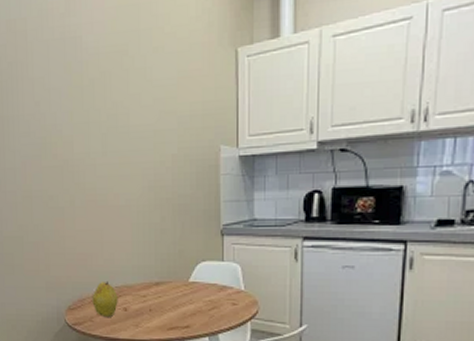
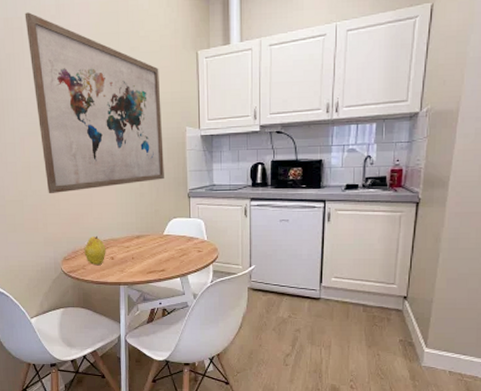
wall art: none [29,11,191,230] -> present [24,12,164,194]

